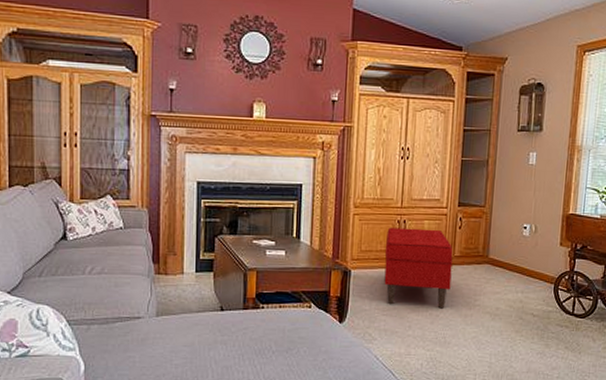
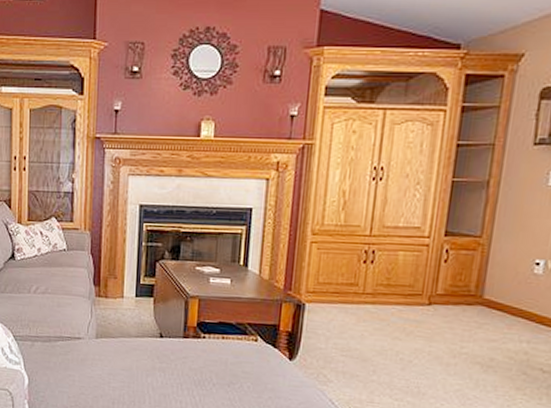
bench: present [384,227,453,309] -> none [344,258,435,354]

